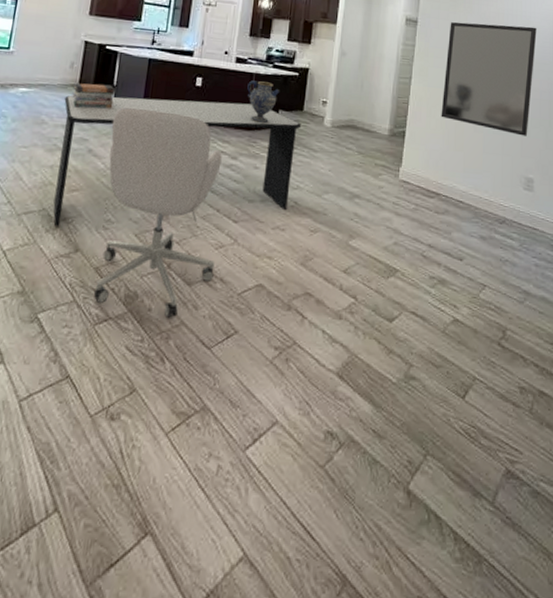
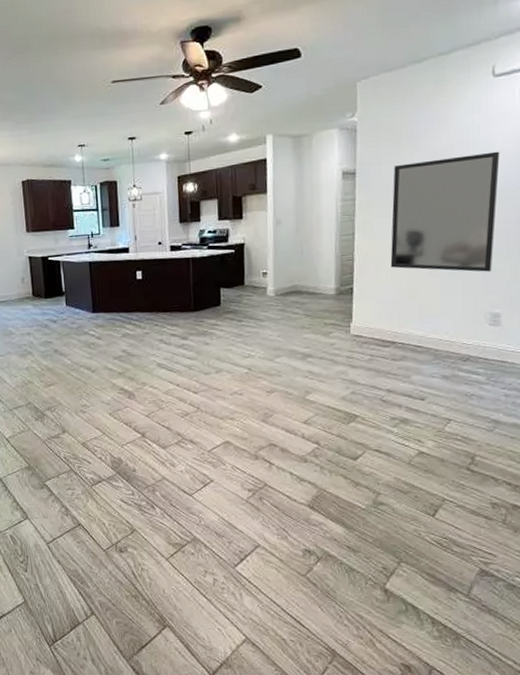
dining table: present [53,94,302,226] -> none [23,287,245,415]
book stack: present [72,82,115,109] -> none [28,292,66,316]
chair: present [93,107,222,318] -> none [69,307,184,475]
ceramic jug: present [247,80,279,124] -> none [186,264,218,304]

